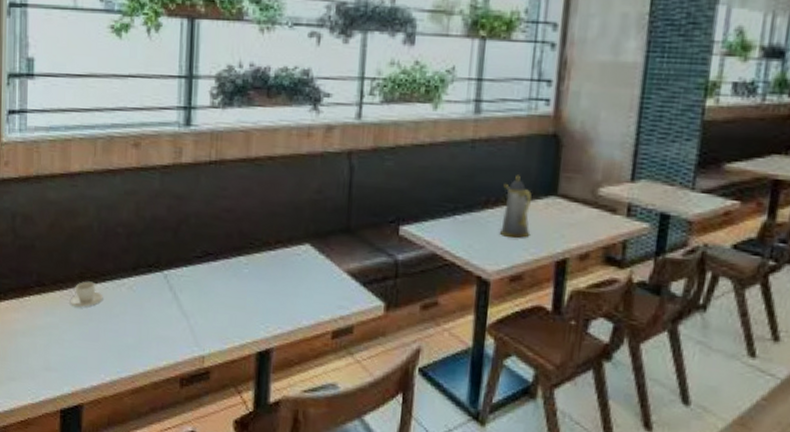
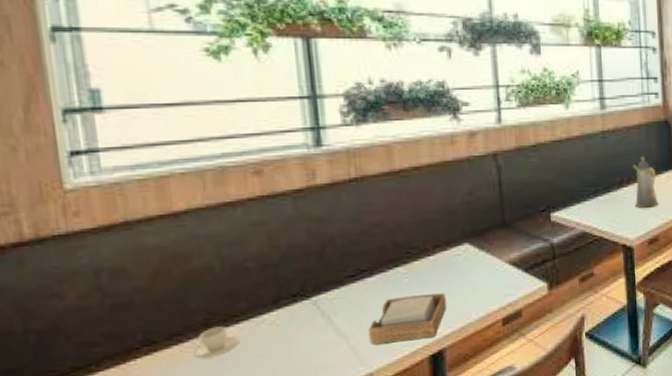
napkin holder: none [206,286,281,335] -> present [368,293,447,345]

